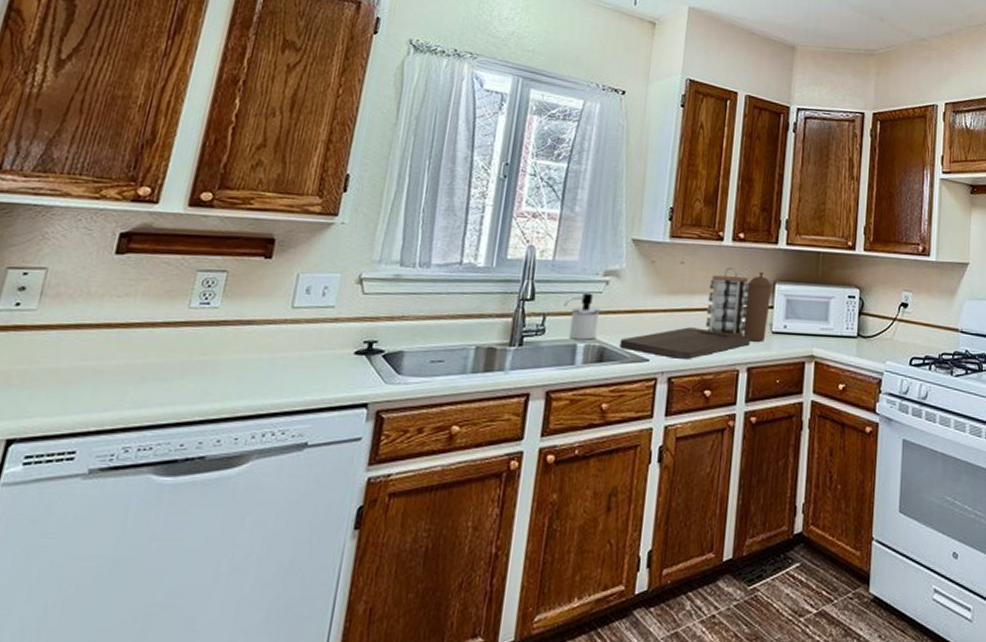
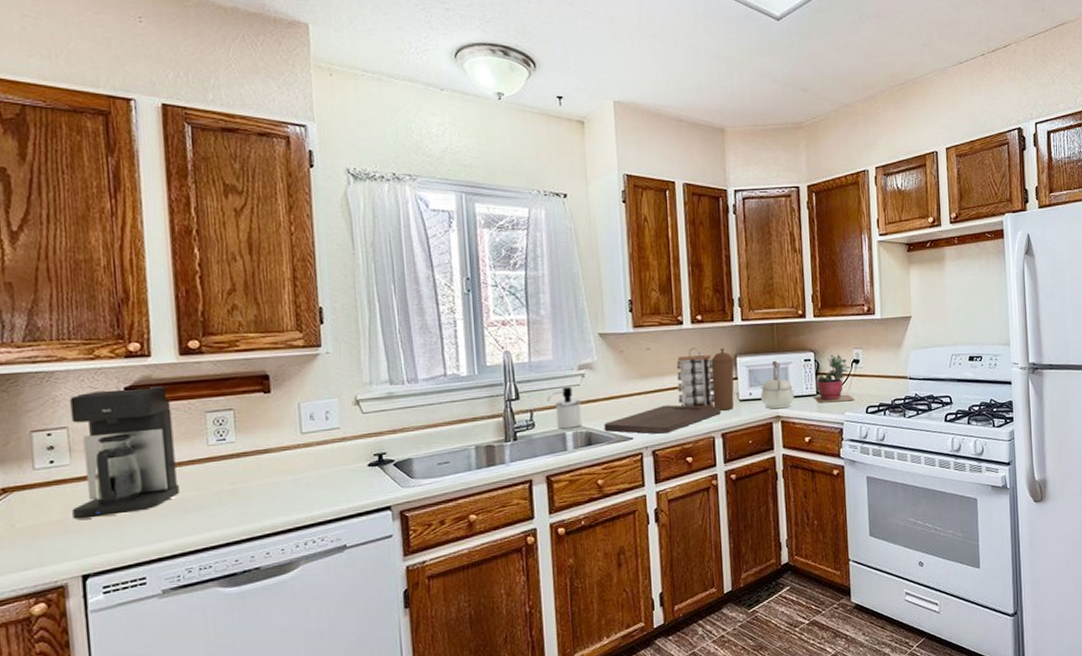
coffee maker: none [19,232,165,374] -> present [70,385,179,520]
kettle: none [795,292,833,348] -> present [760,360,795,410]
succulent plant: none [853,293,899,349] -> present [813,354,856,403]

